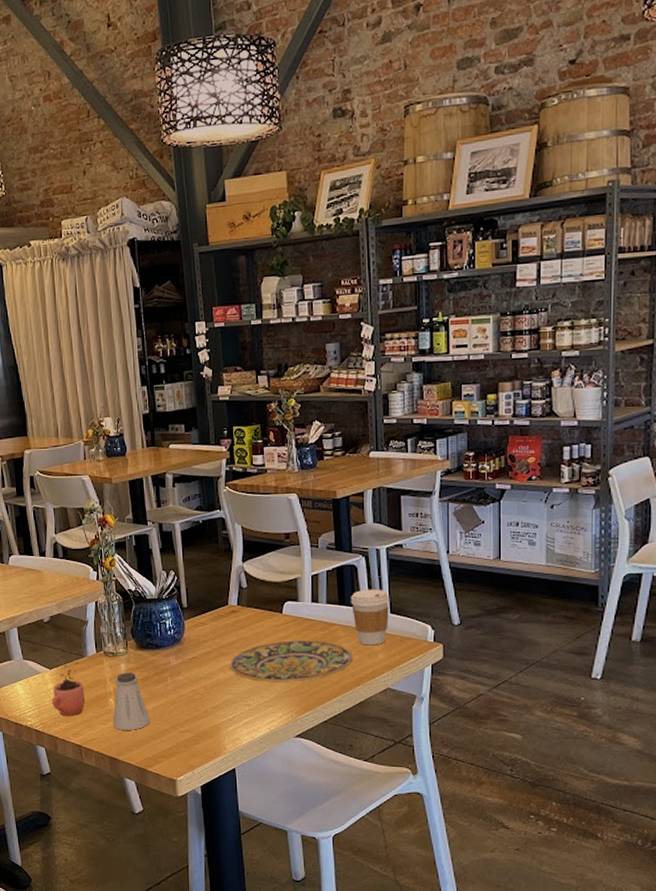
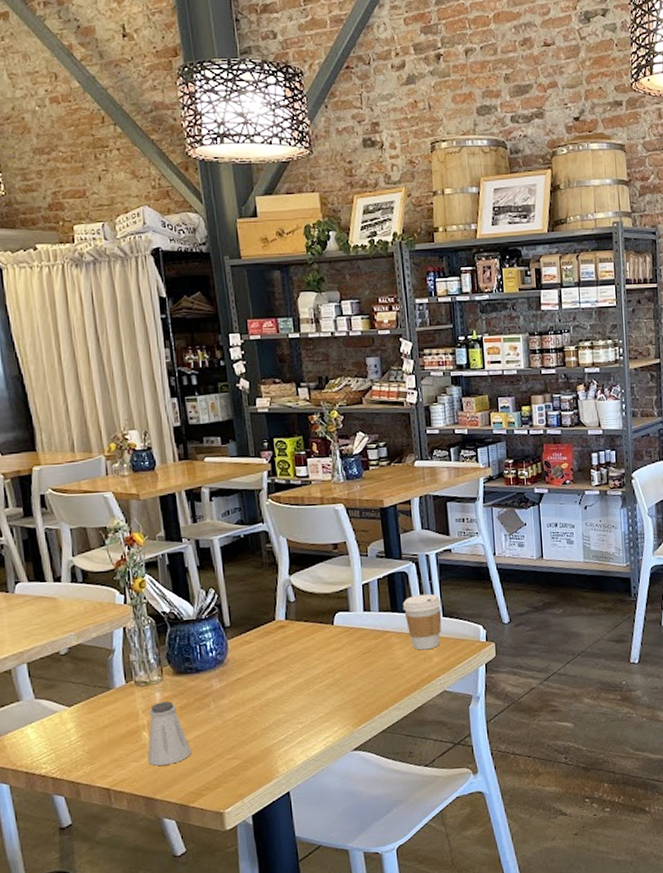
cocoa: present [52,660,86,716] -> none [72,695,114,758]
plate: present [230,641,353,683] -> none [280,649,408,697]

